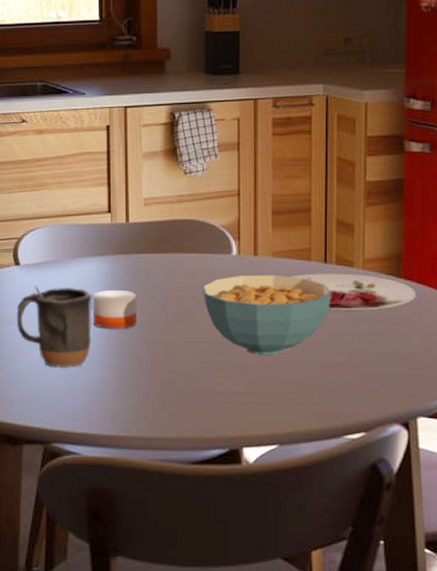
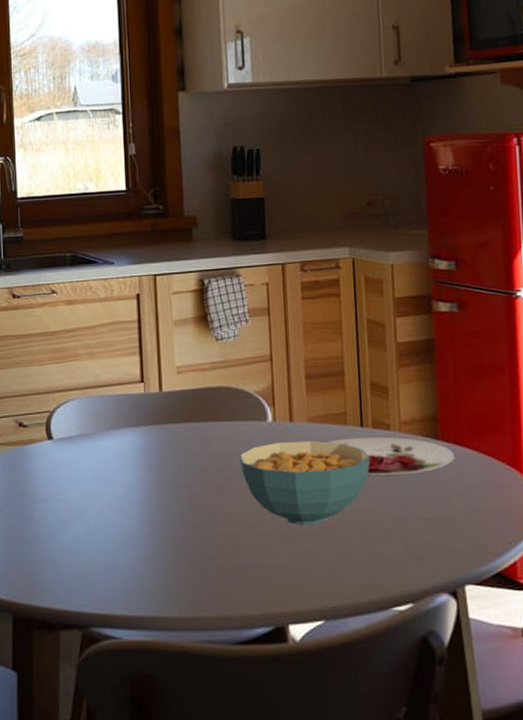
mug: present [16,285,92,368] -> none [50,460,128,546]
candle: present [93,287,137,329] -> none [129,459,174,503]

